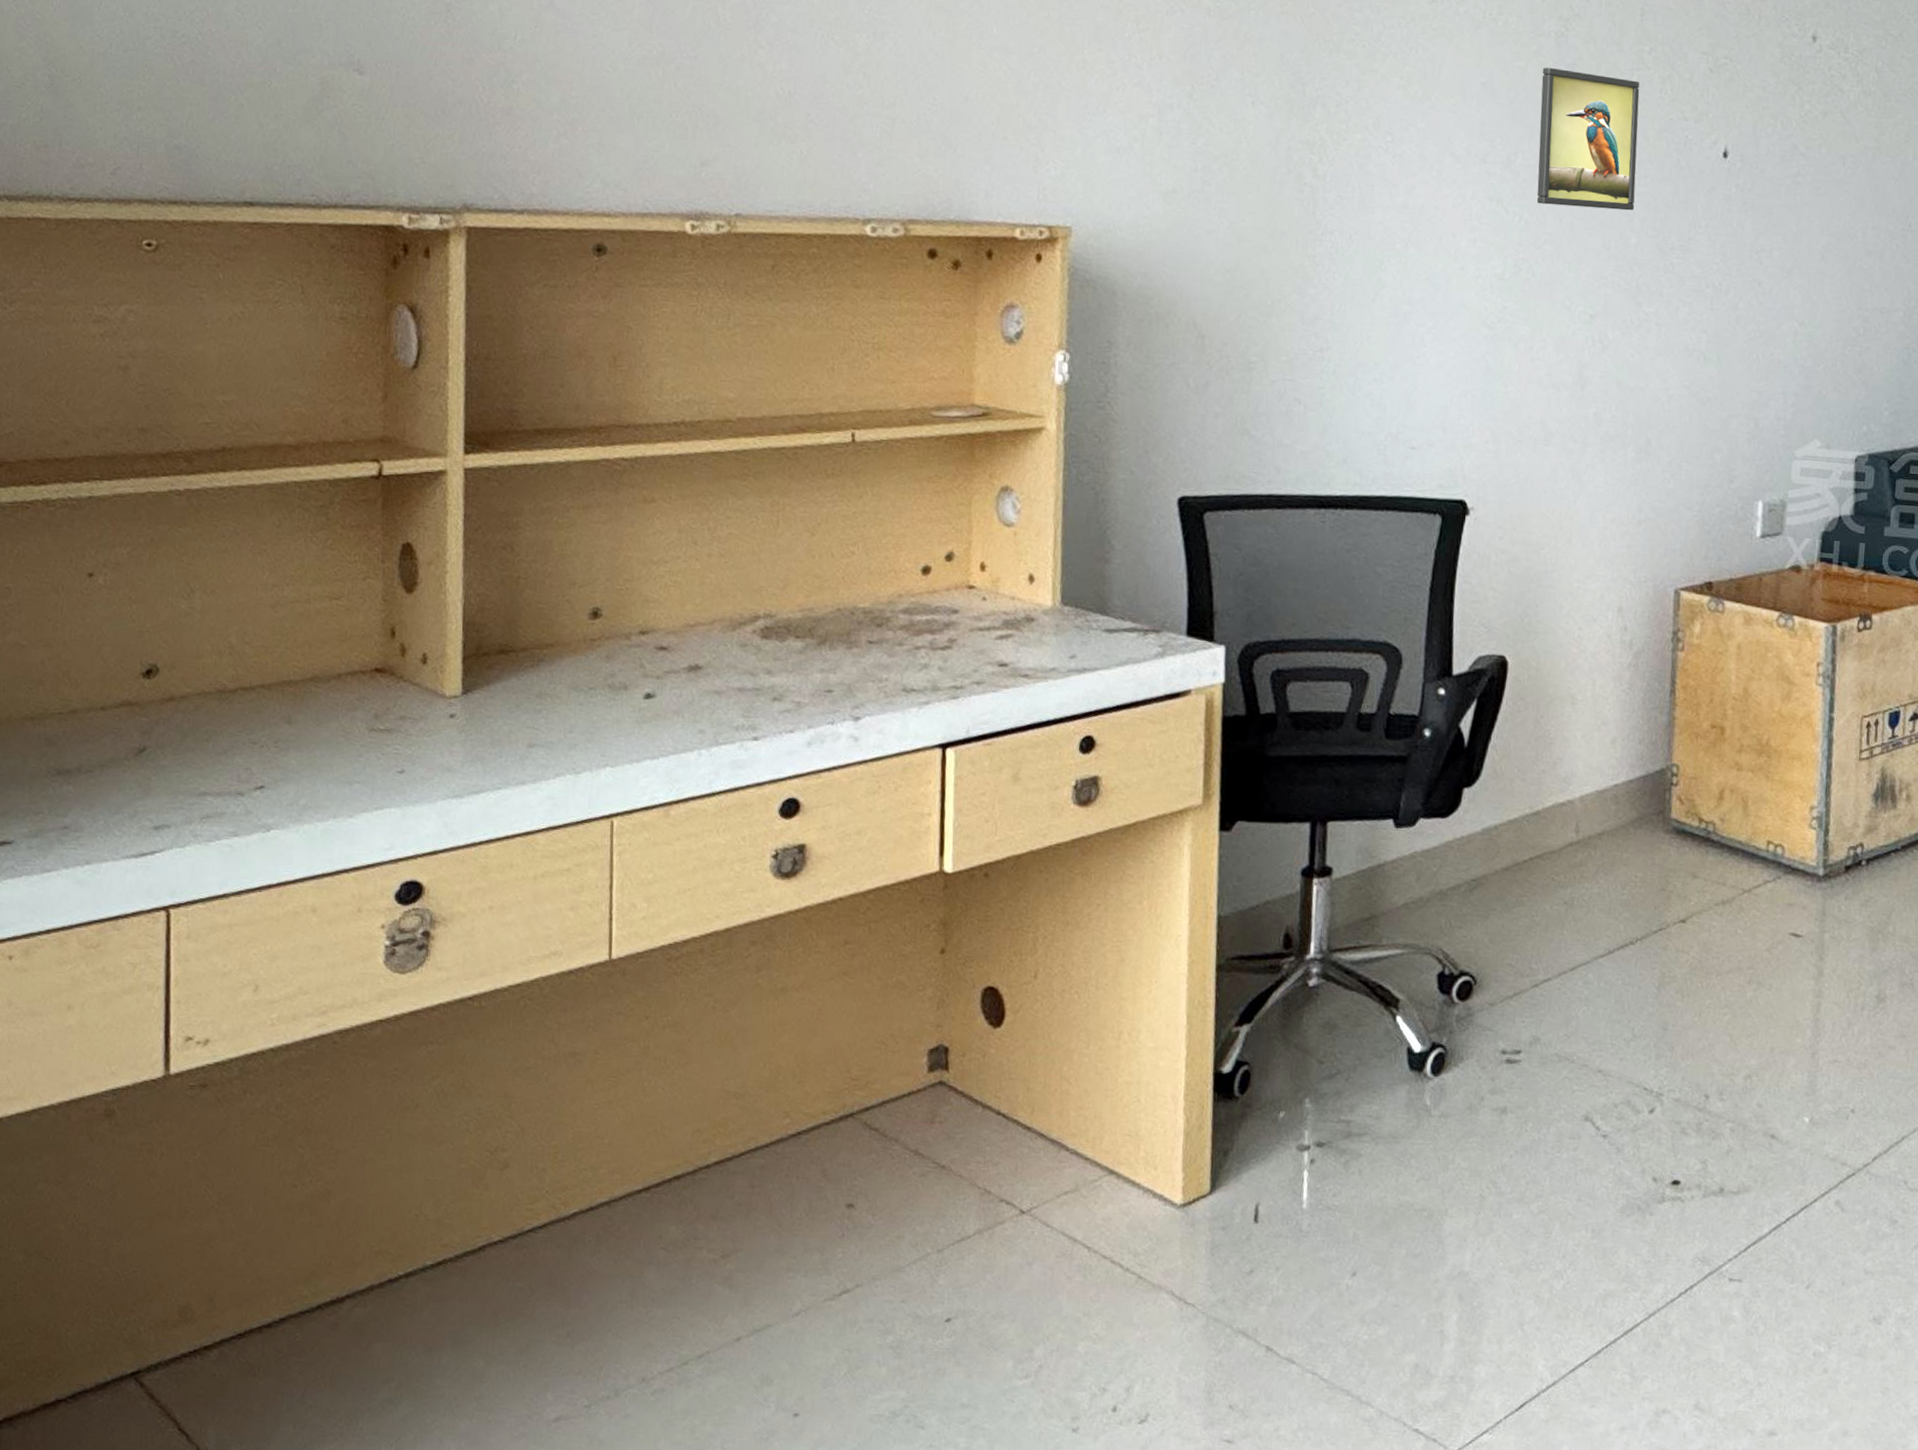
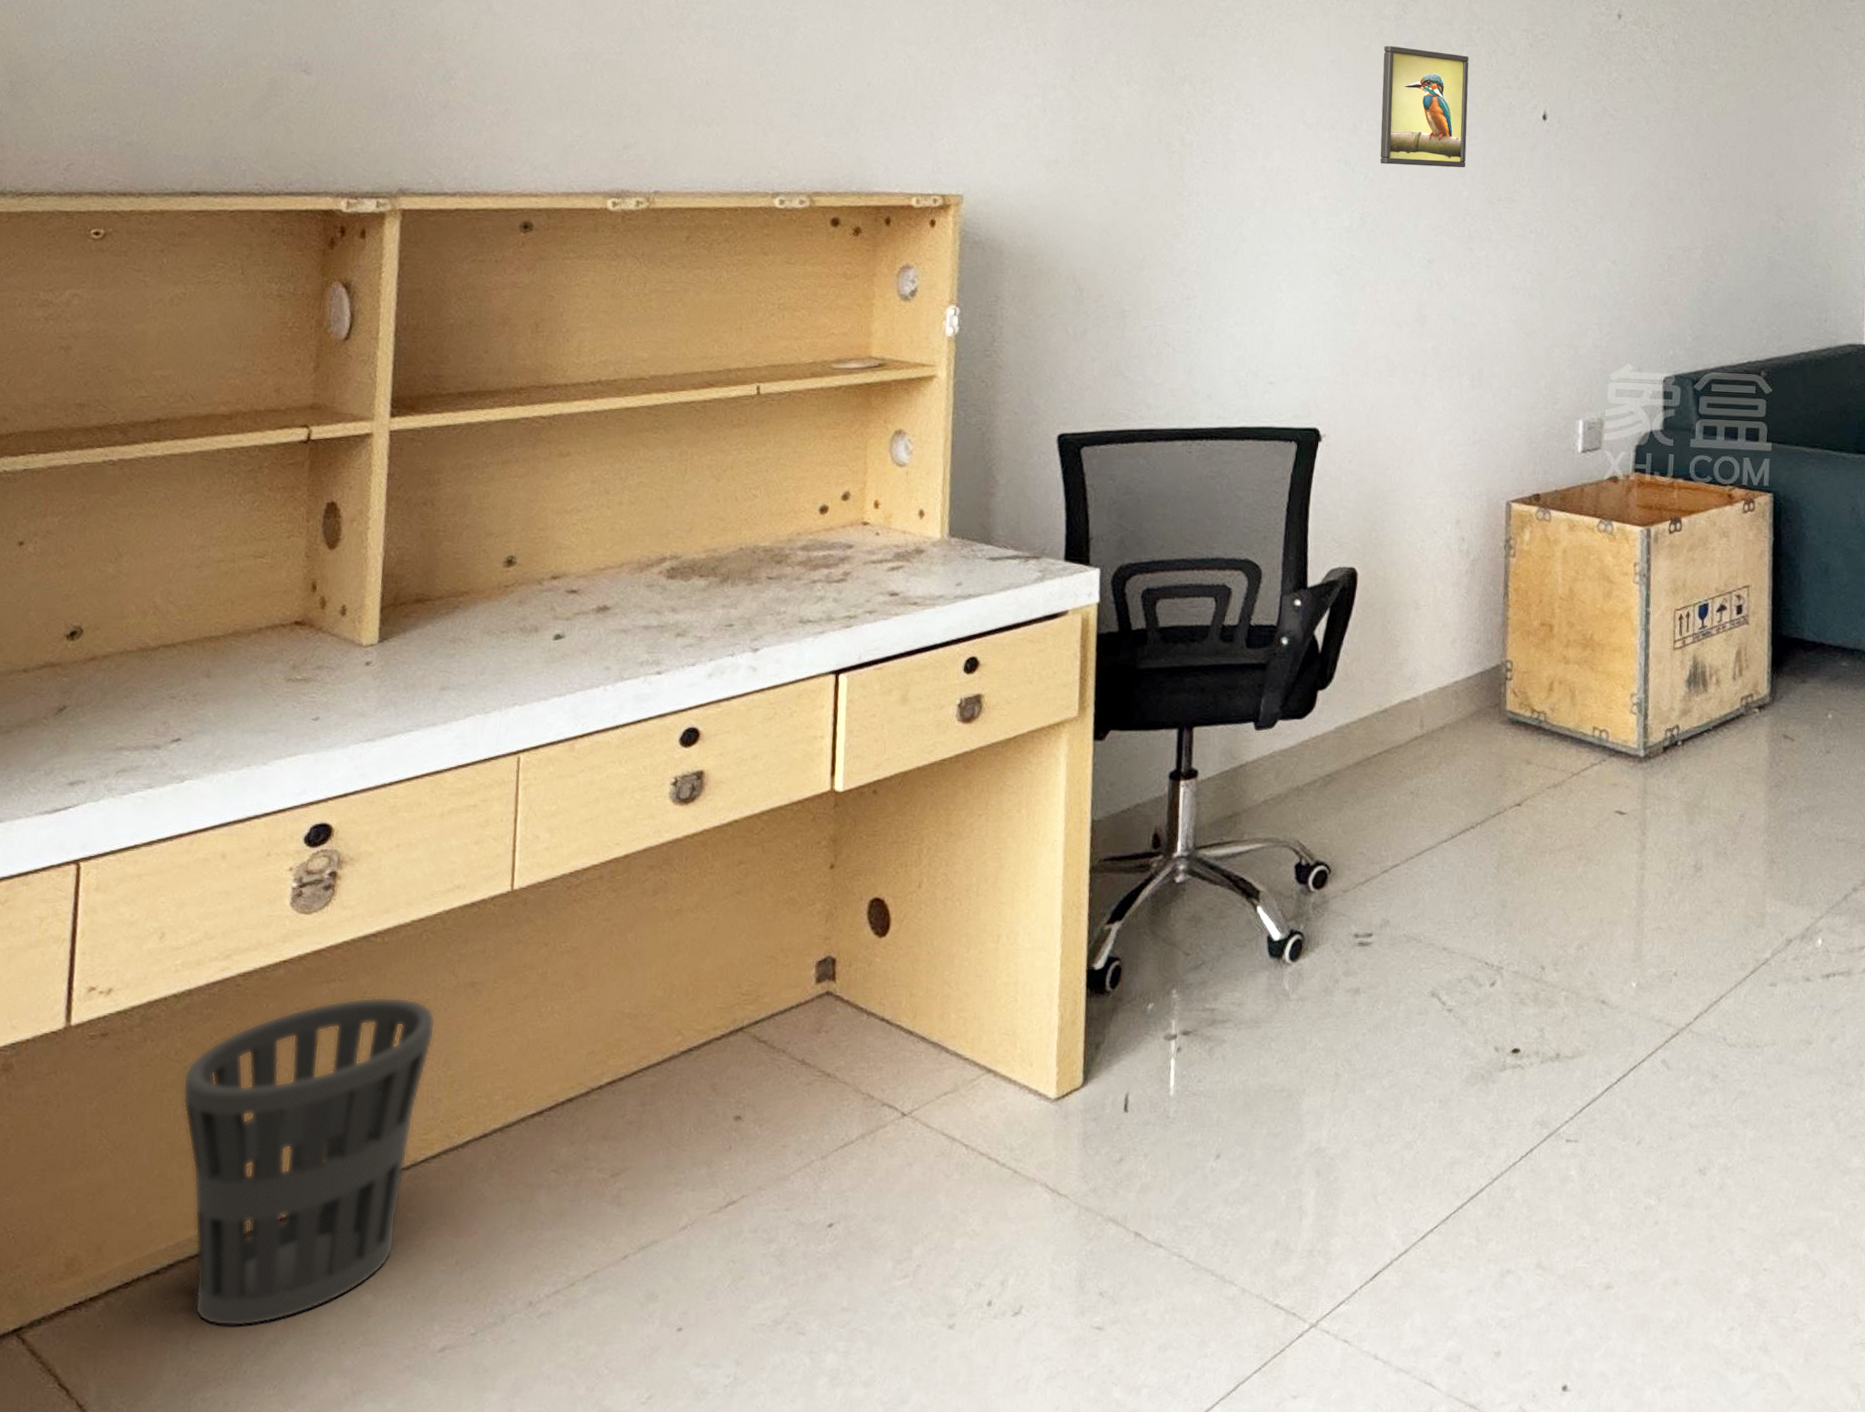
wastebasket: none [284,1061,537,1384] -> present [182,996,436,1327]

